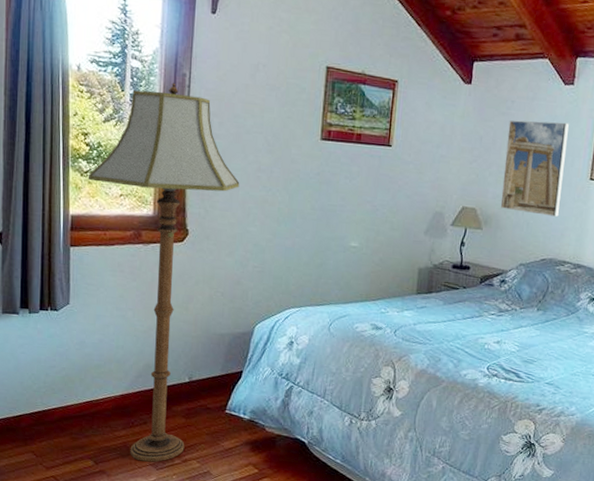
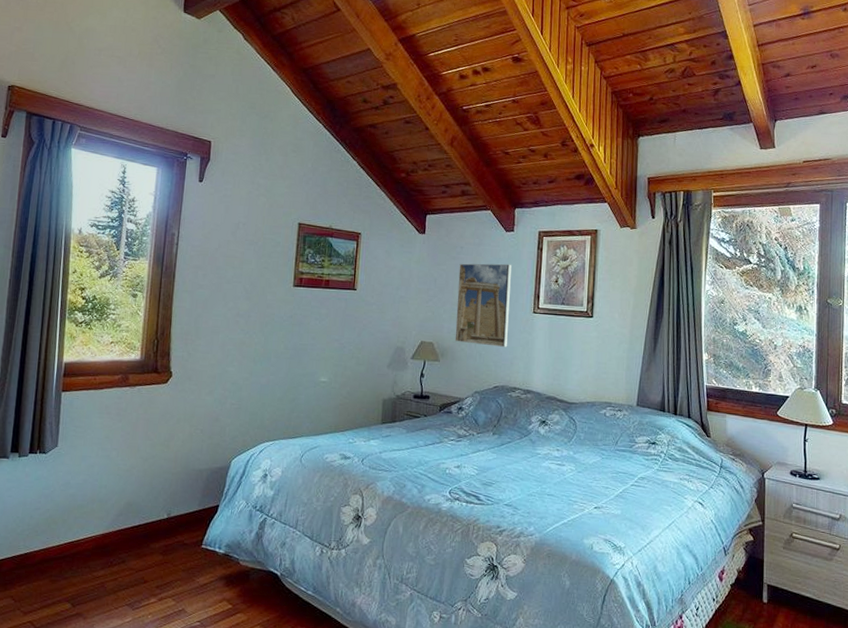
floor lamp: present [88,82,240,462] -> none [82,241,220,602]

